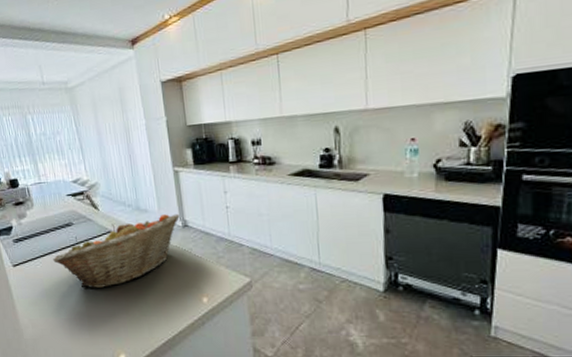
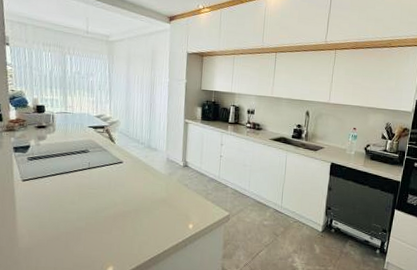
fruit basket: present [53,213,180,288] -> none [63,154,182,208]

